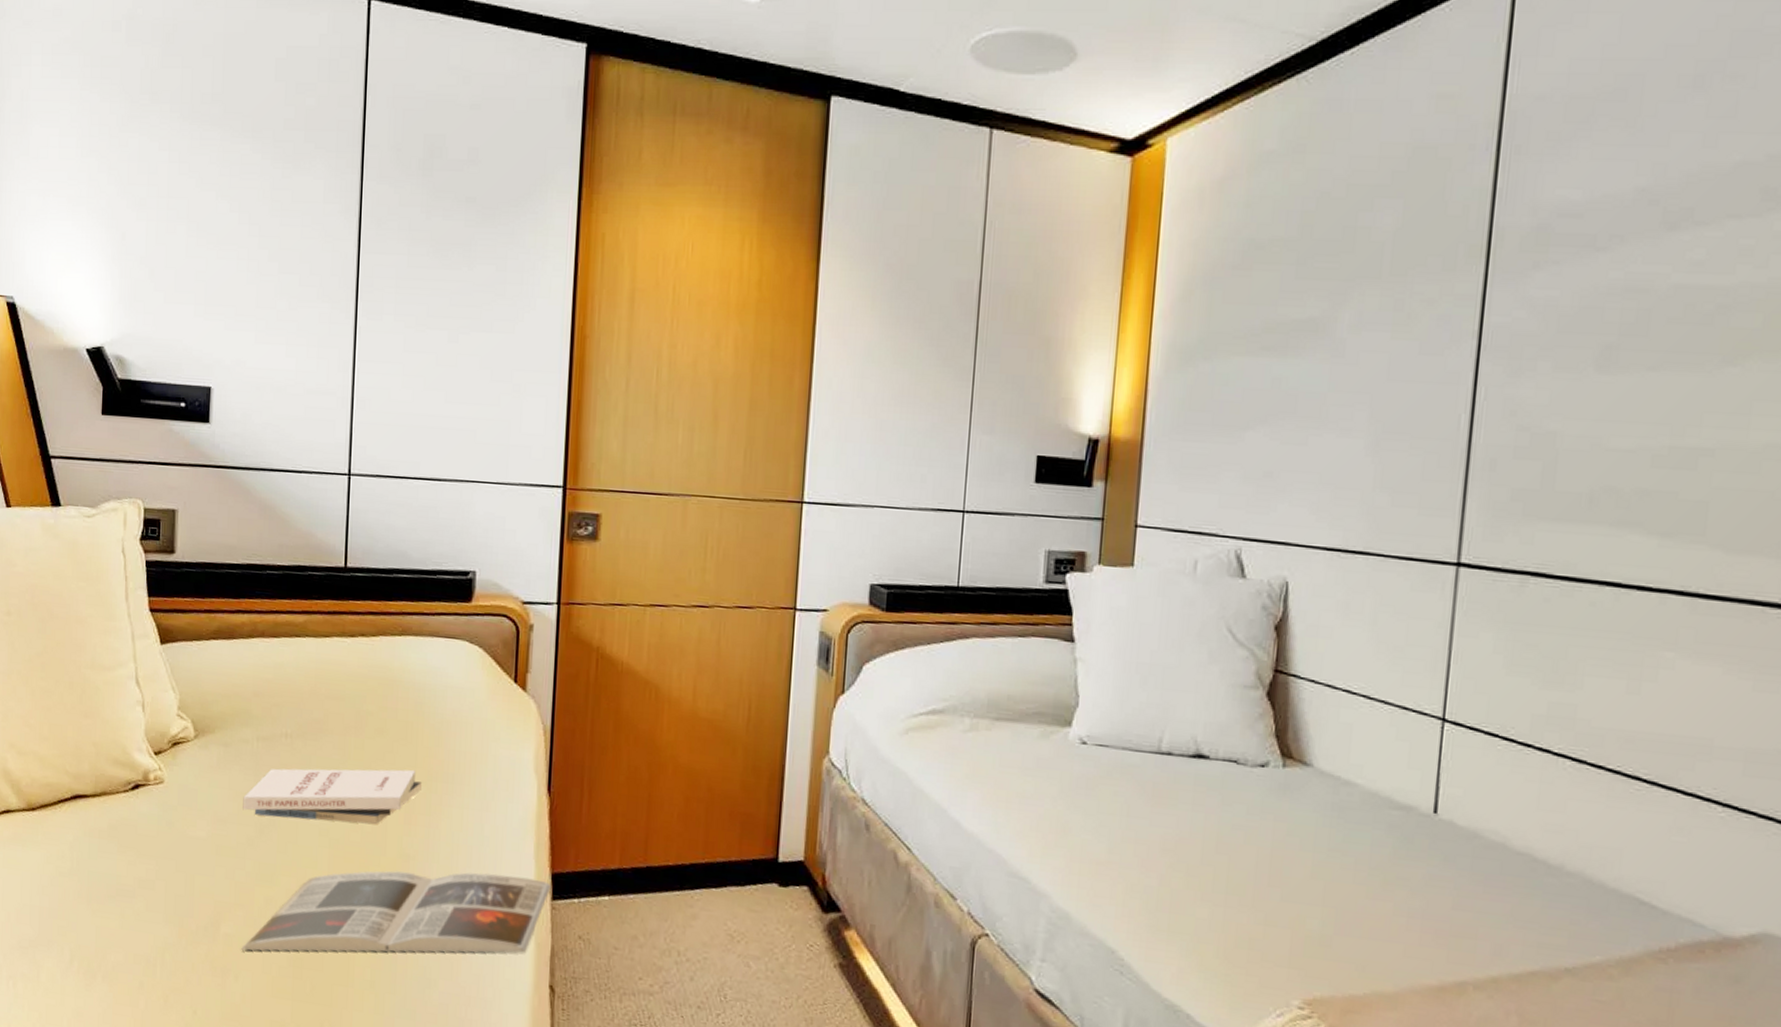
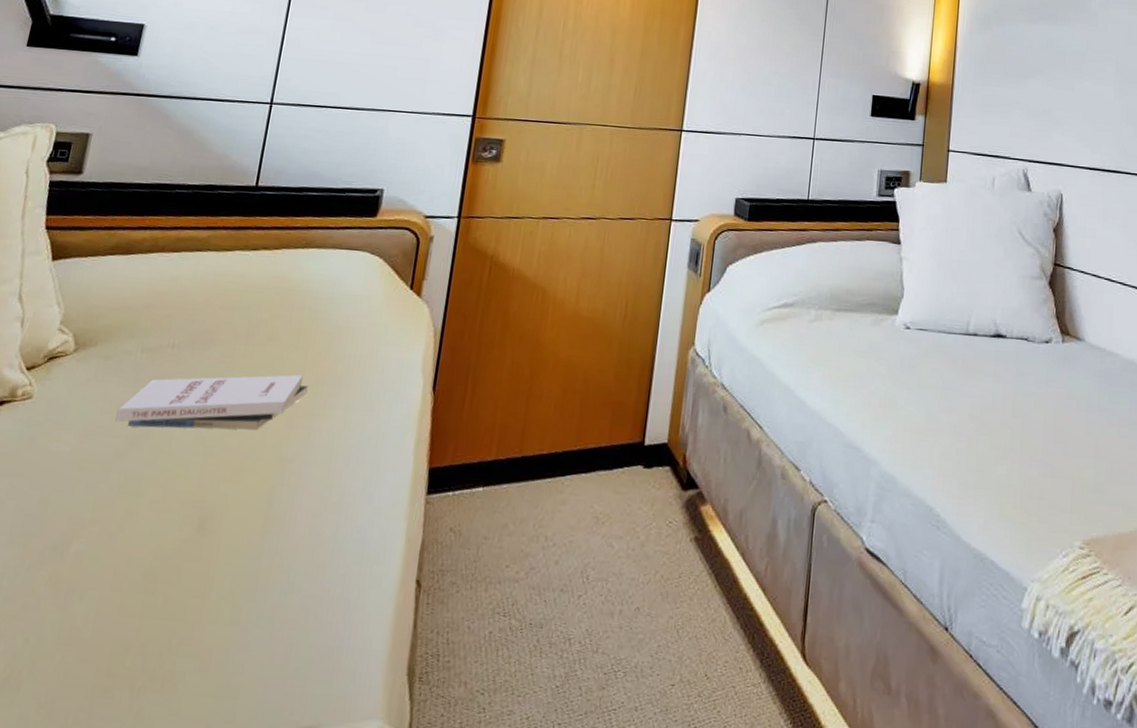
magazine: present [241,871,551,953] -> none [91,471,428,568]

